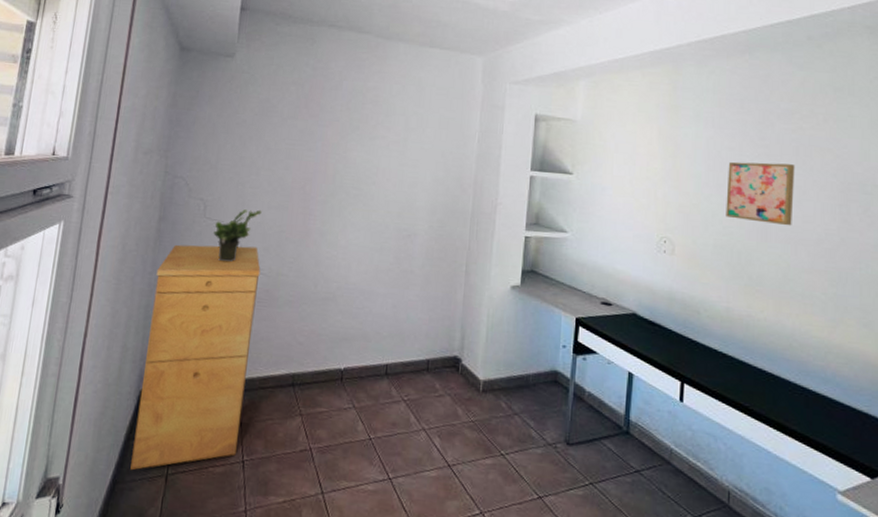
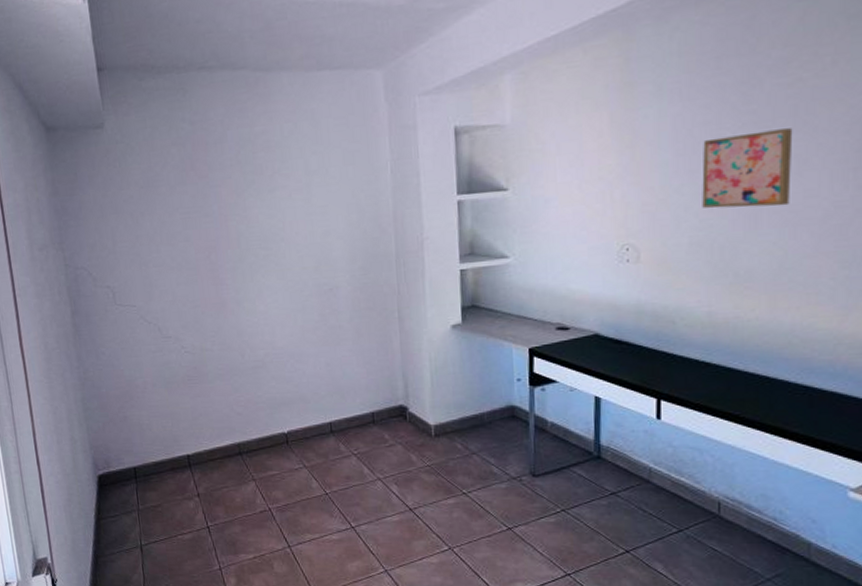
filing cabinet: present [130,244,261,471] -> none [83,326,200,546]
potted plant: present [213,209,262,263] -> none [128,288,172,346]

